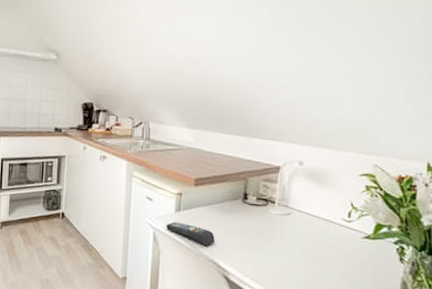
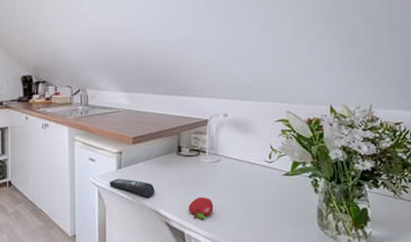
fruit: none [251,251,279,277] -> present [189,197,214,219]

